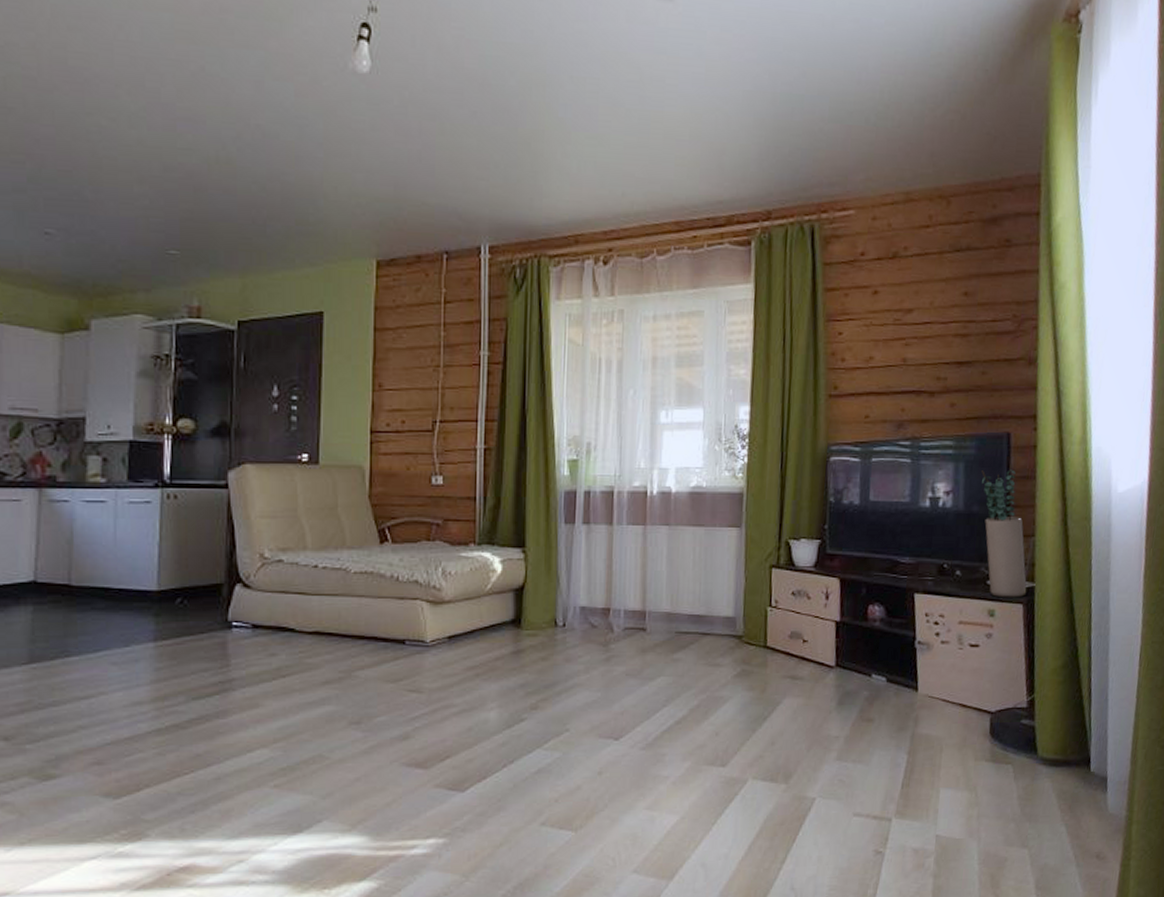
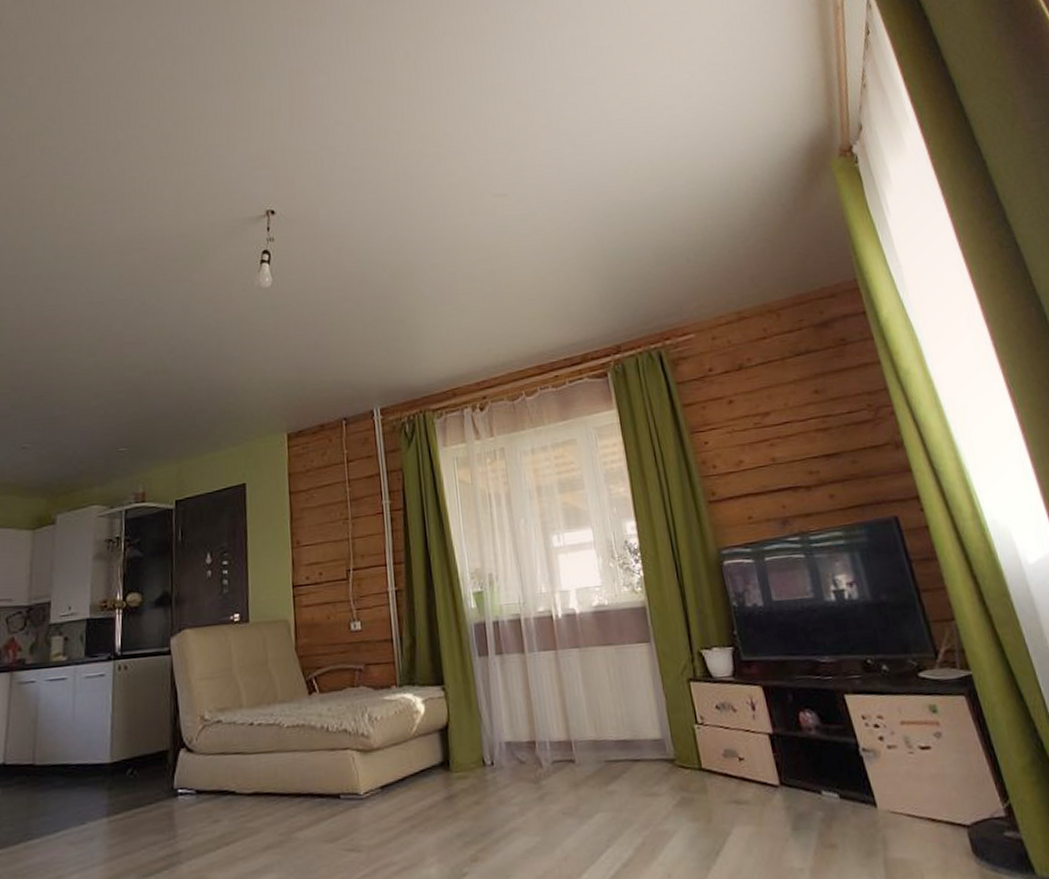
vase: present [982,464,1027,598] -> none [879,547,965,691]

